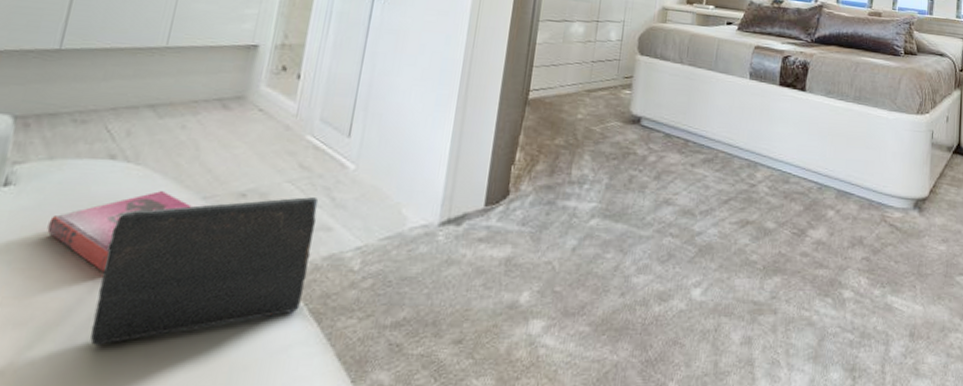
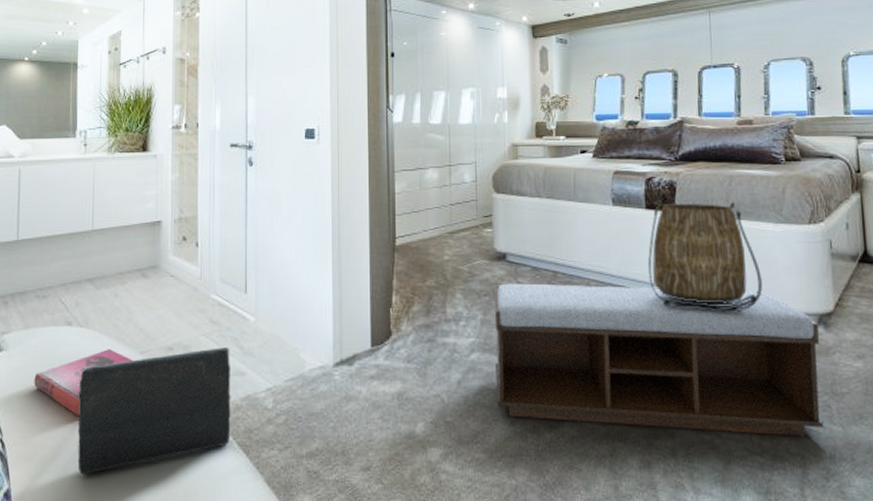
bench: none [610,148,915,315] -> present [493,283,824,436]
tote bag: none [773,78,872,192] -> present [648,200,763,312]

